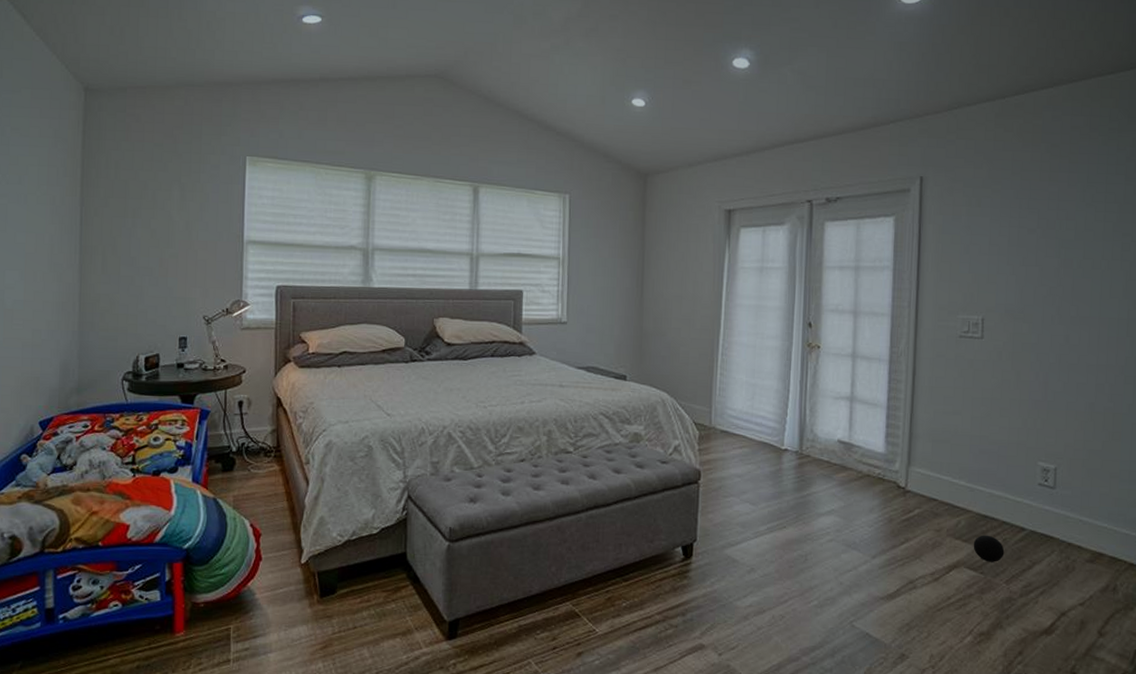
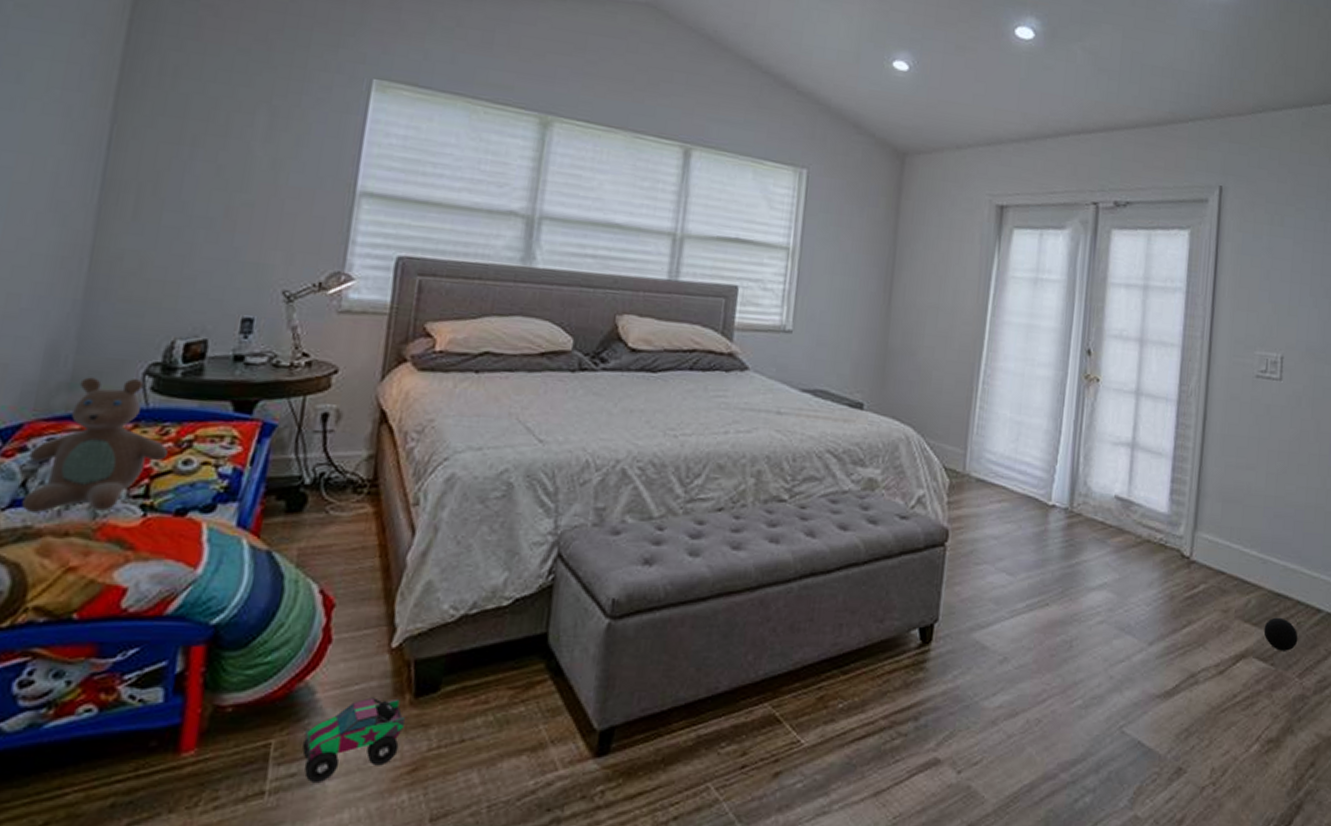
teddy bear: none [59,384,143,476] -> present [21,377,168,512]
toy truck: none [251,597,315,654] -> present [302,697,405,782]

